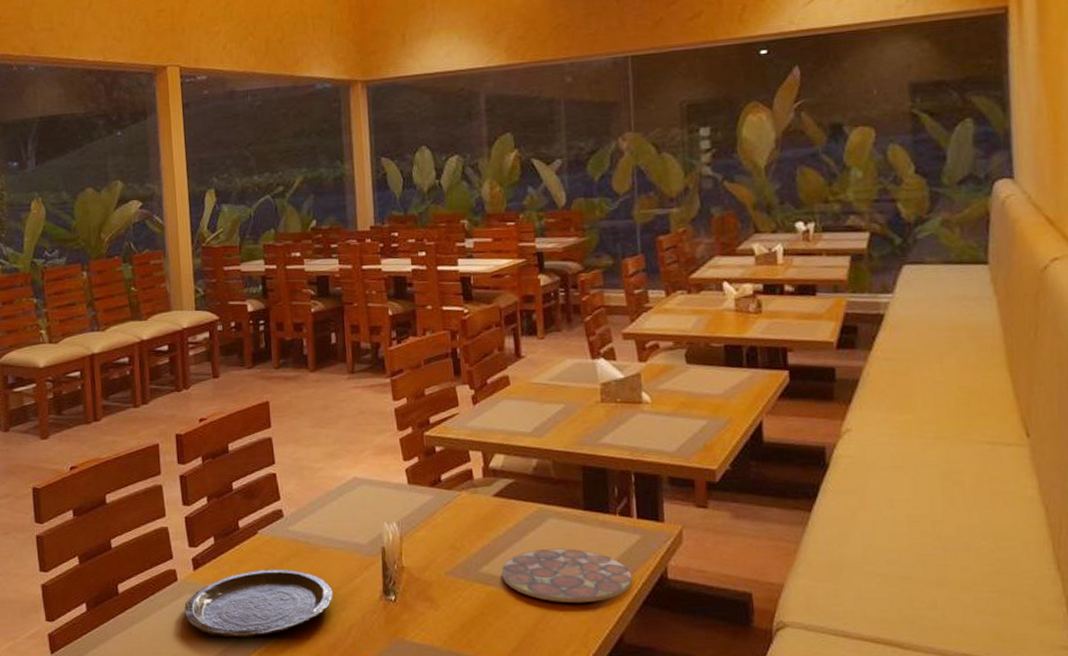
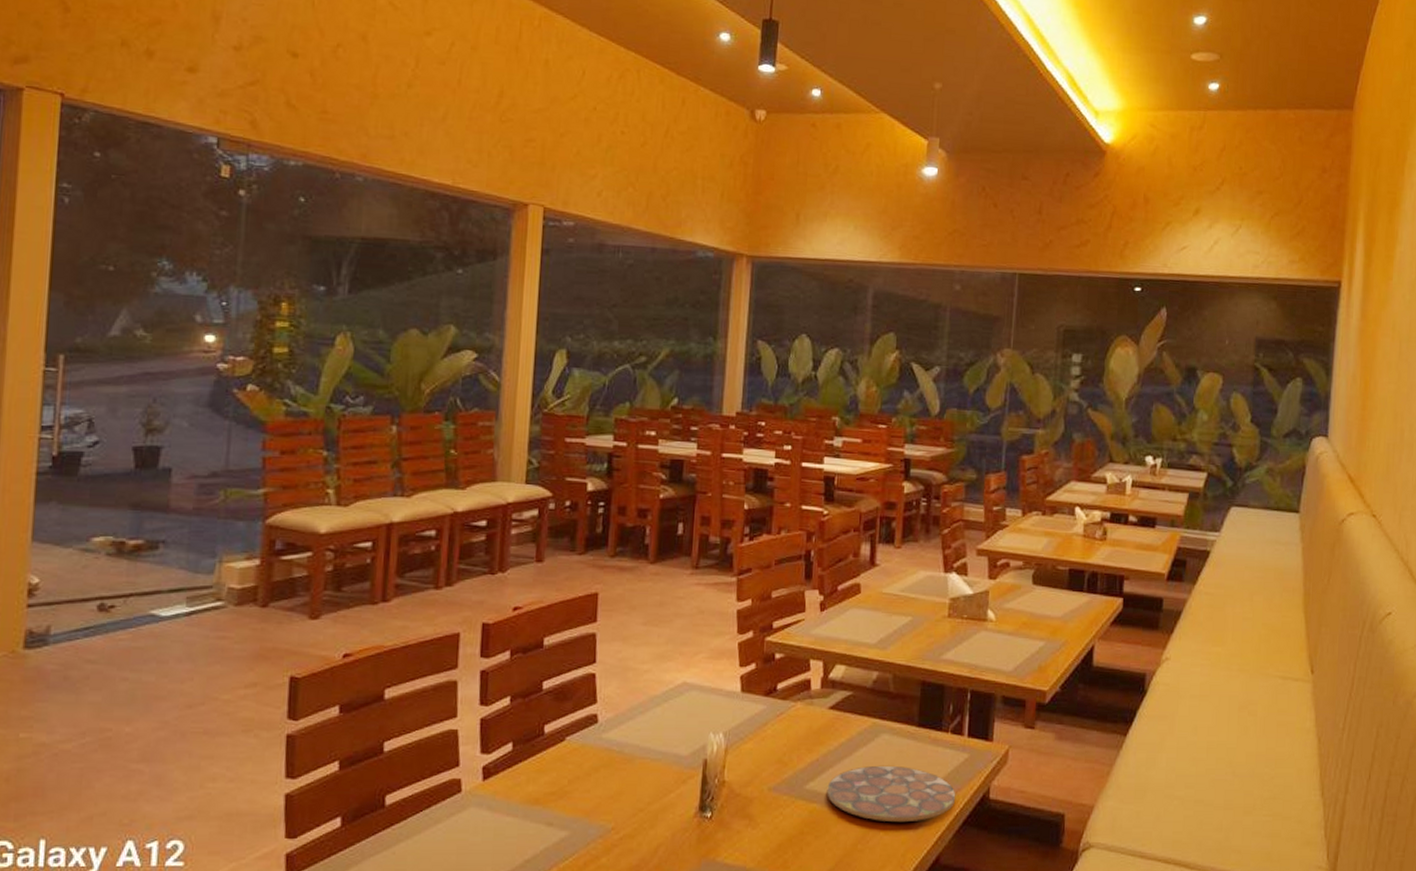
plate: present [184,569,333,637] -> none [463,780,643,858]

